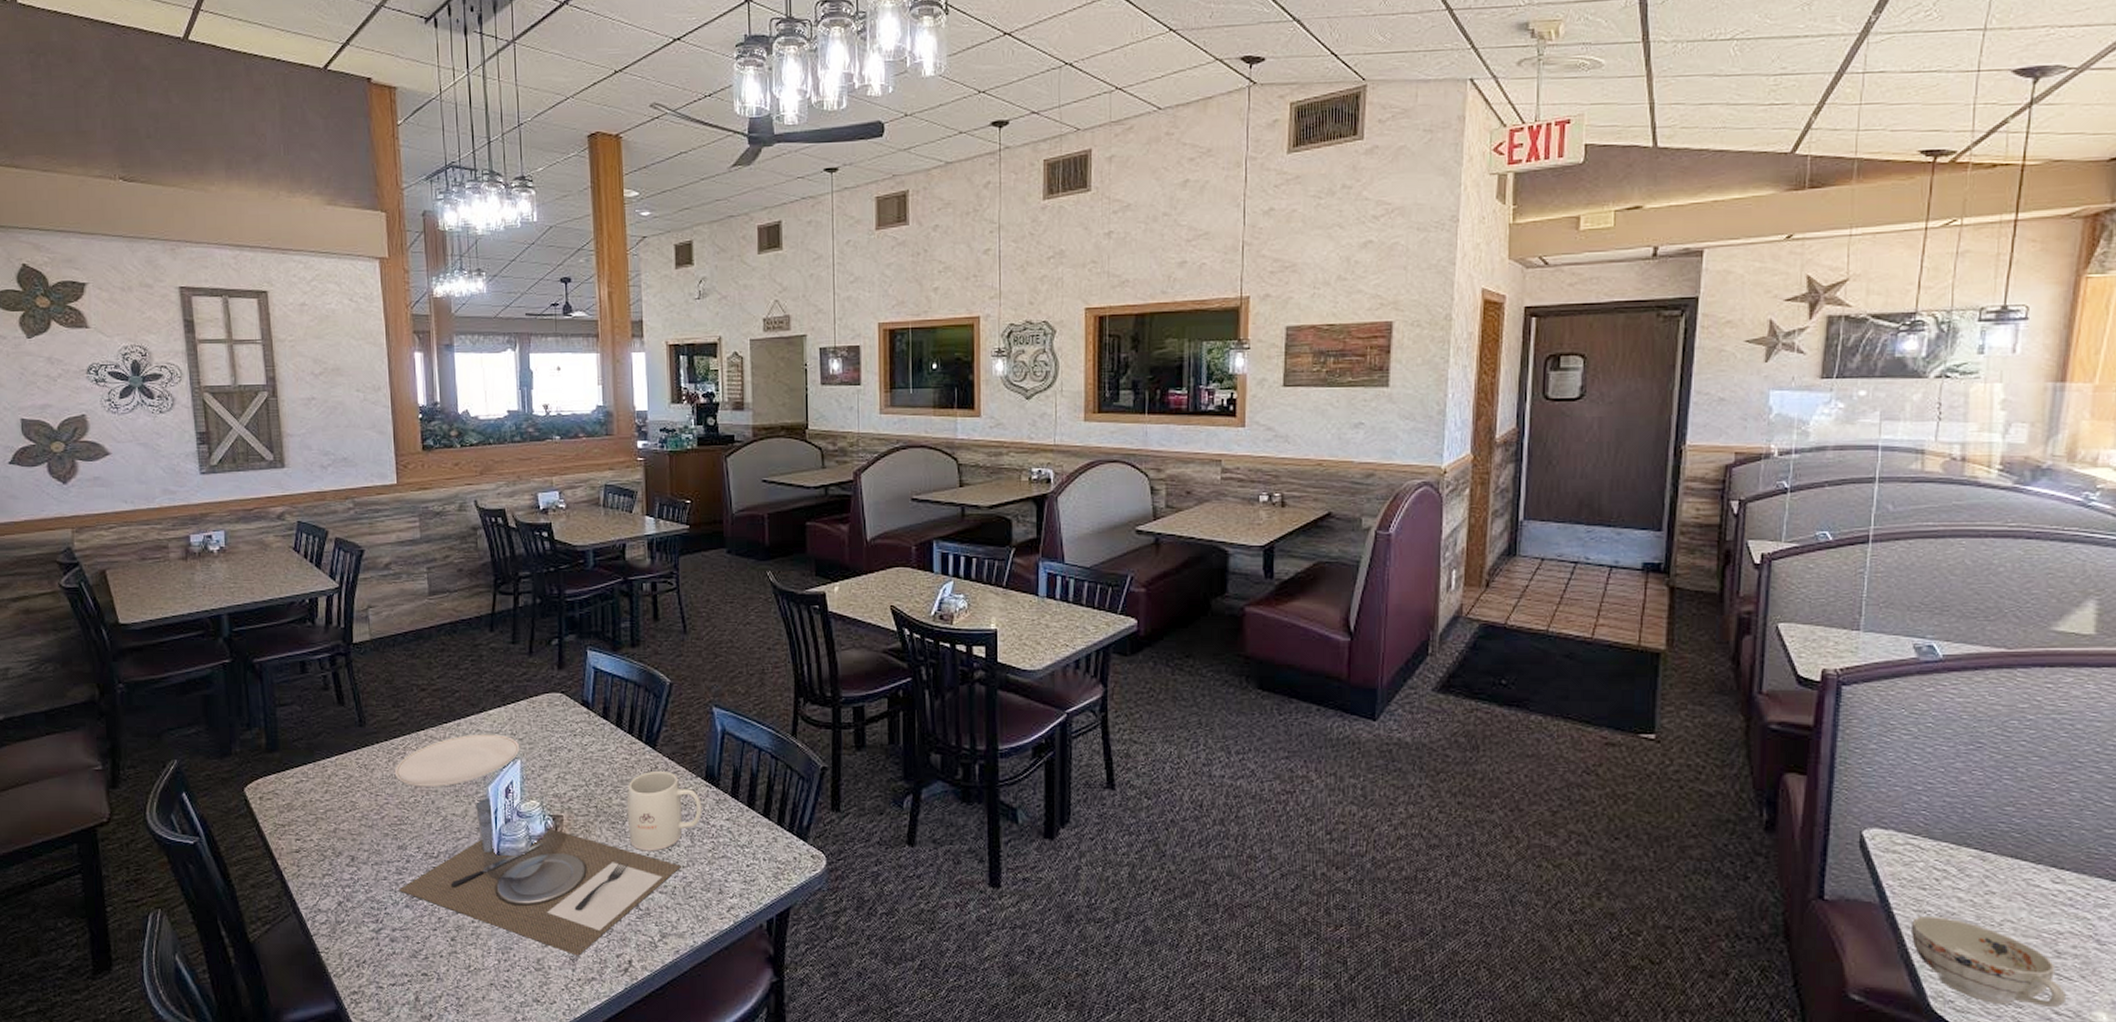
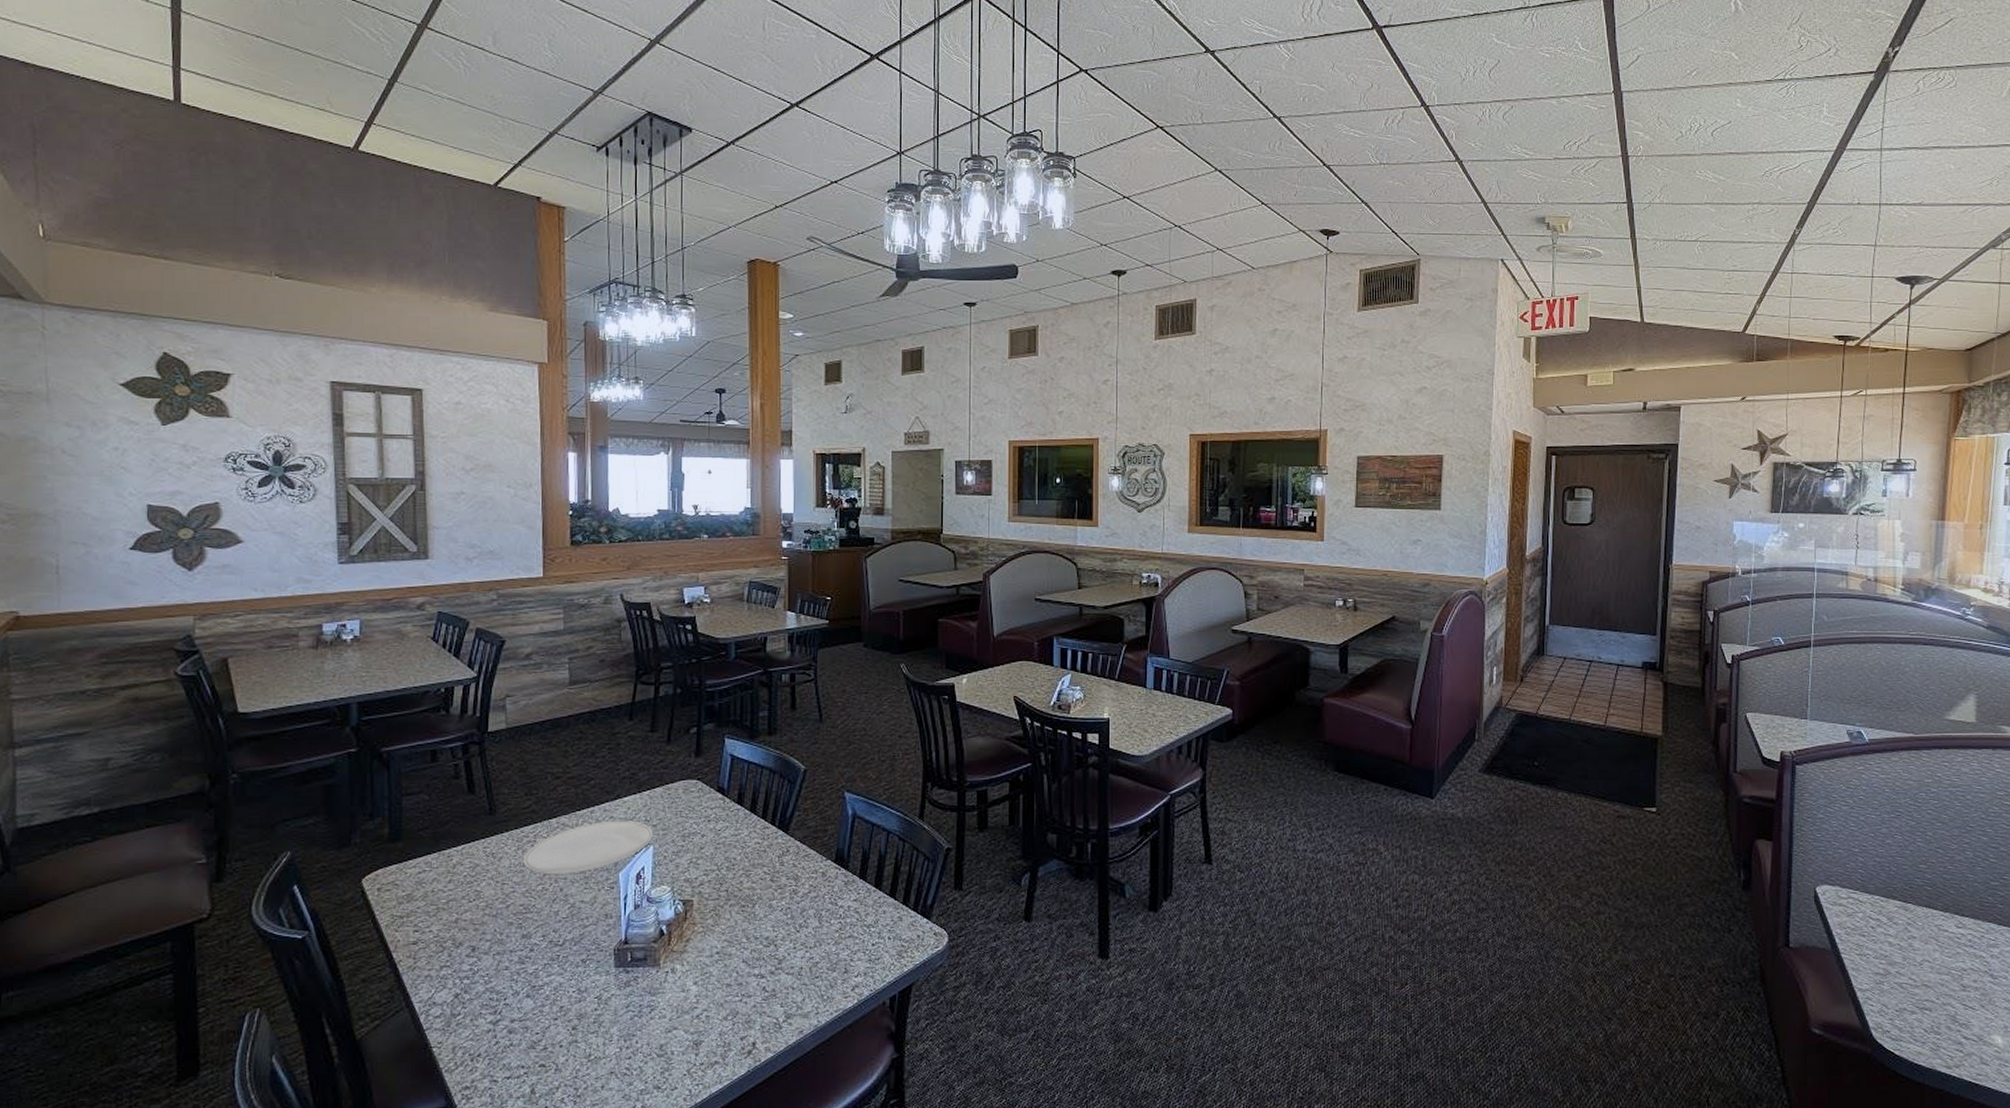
place setting: present [399,796,681,956] -> none [520,882,808,1040]
mug: present [626,770,702,851] -> none [757,854,831,933]
teacup: present [1912,915,2066,1008] -> none [1856,958,1971,1034]

